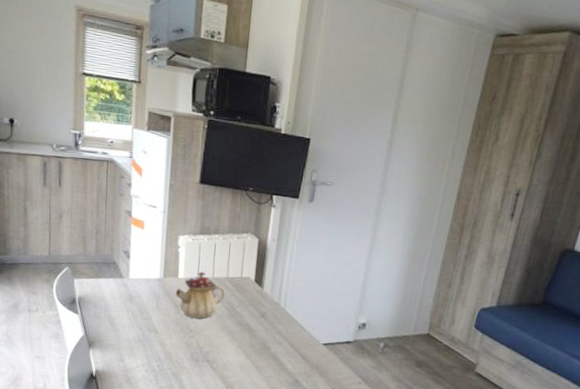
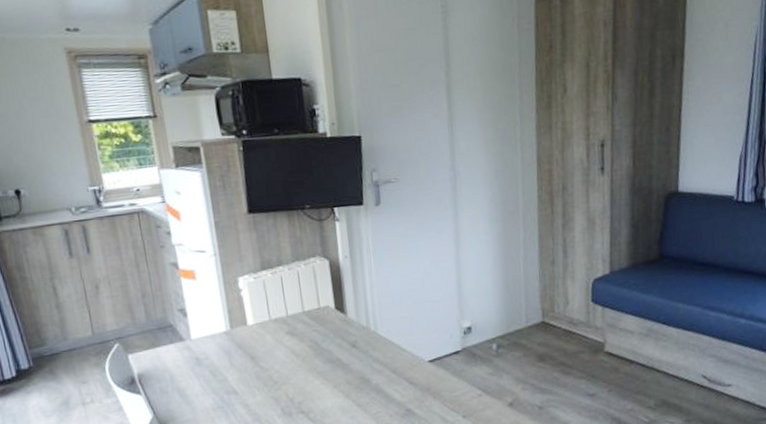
teapot: present [175,271,225,319] -> none [248,312,305,368]

